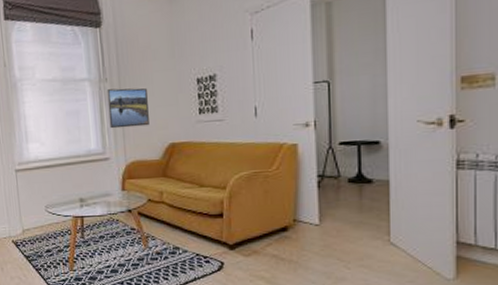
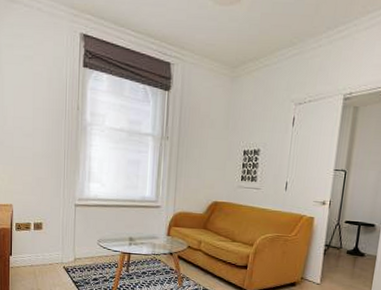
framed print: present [107,88,149,129] -> none [164,147,201,184]

